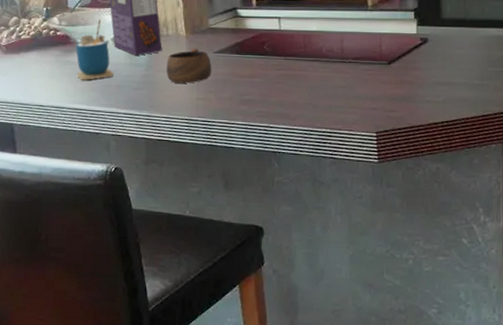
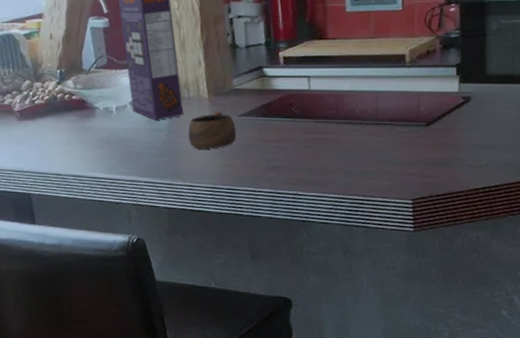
cup: present [75,18,114,81] -> none [92,81,133,148]

